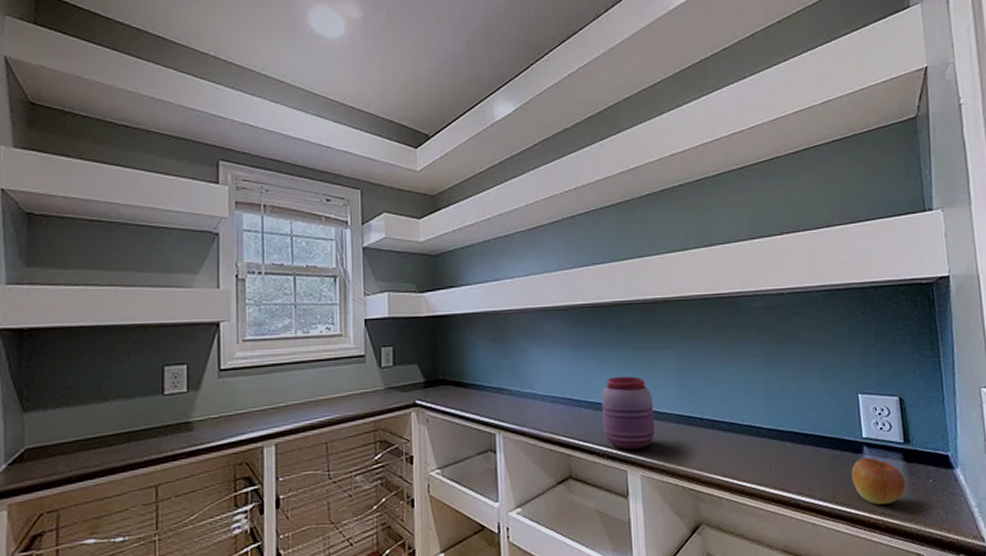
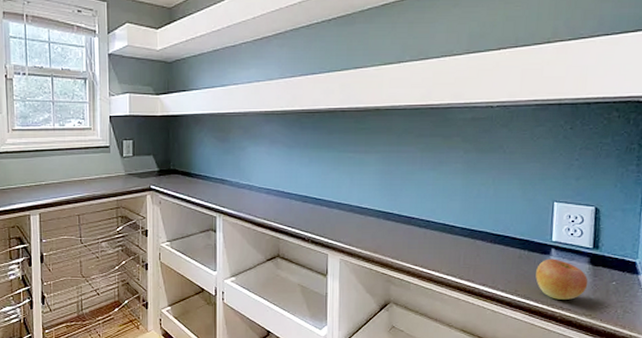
jar: present [601,376,656,450] -> none [310,174,357,238]

